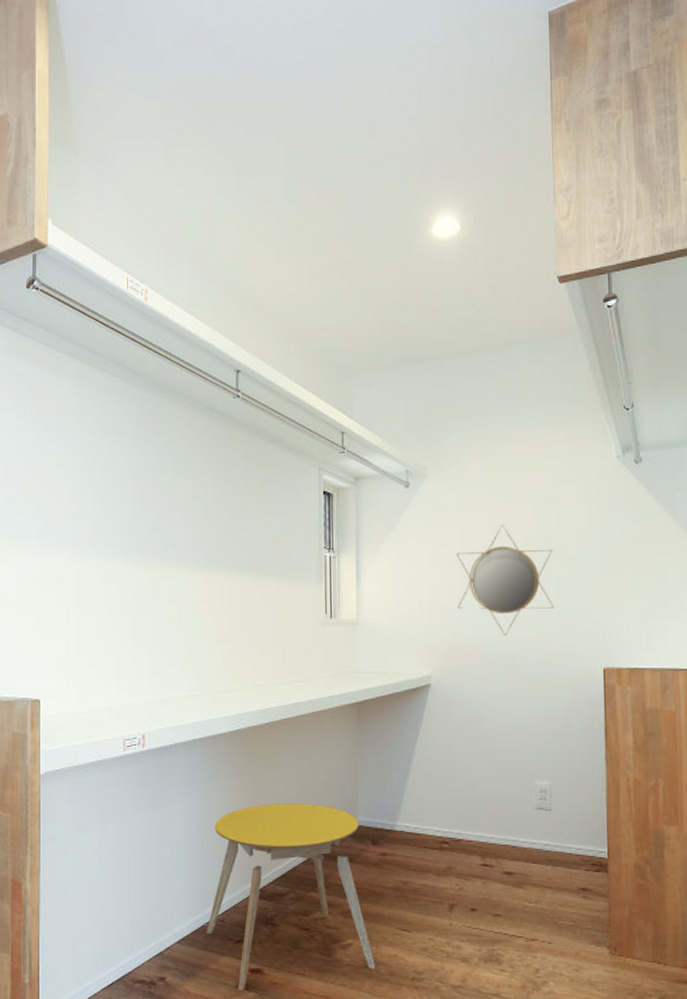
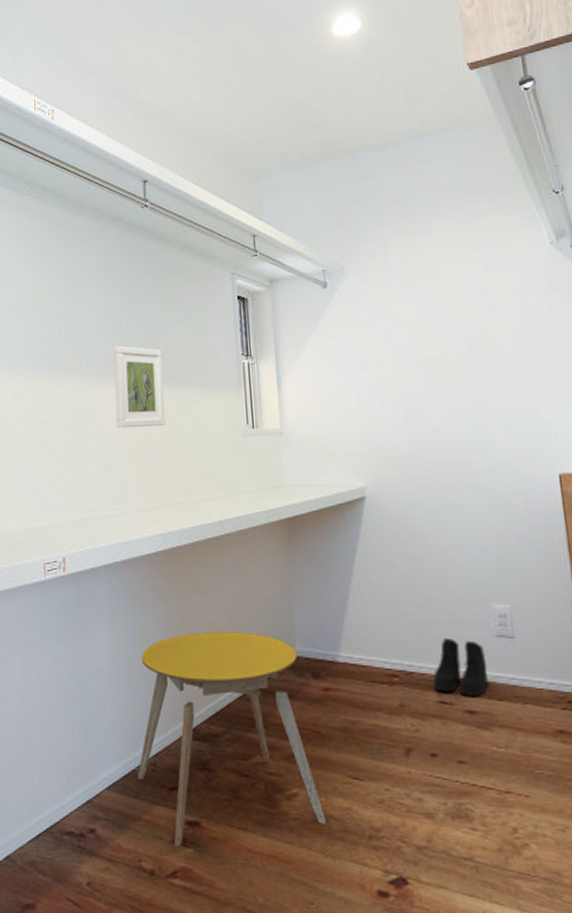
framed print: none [199,534,248,614] -> present [114,345,165,429]
home mirror: present [456,524,554,636] -> none [383,321,496,441]
boots: none [478,809,526,860] -> present [433,637,489,696]

